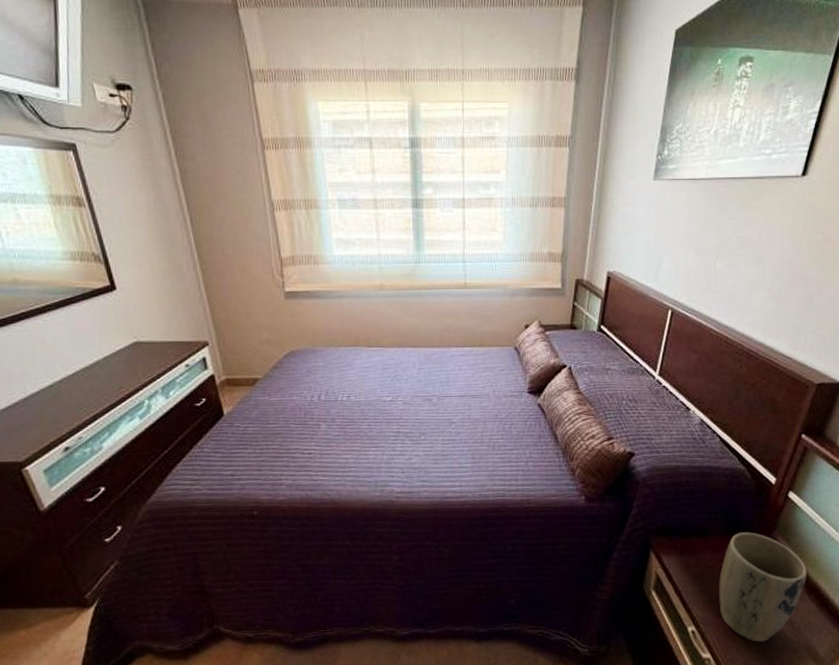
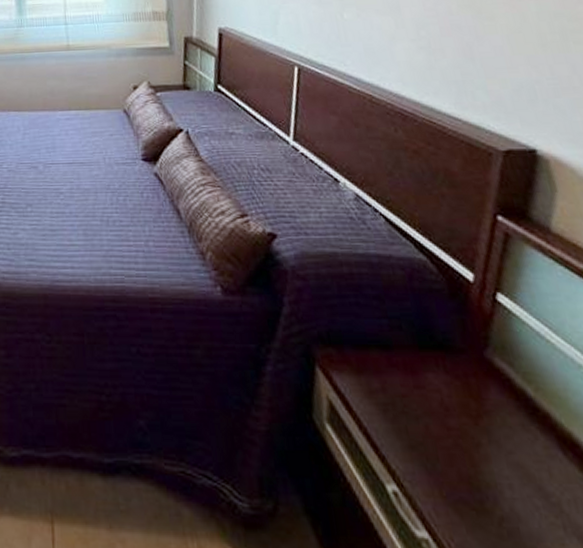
plant pot: present [719,531,807,642] -> none [419,346,554,521]

